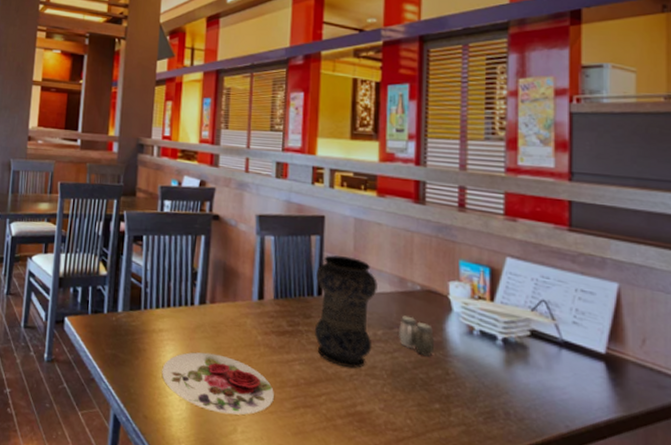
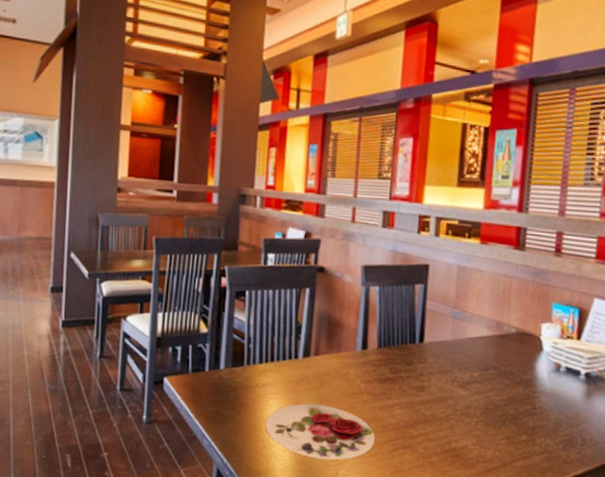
vase: present [315,255,378,368] -> none [415,303,476,409]
salt and pepper shaker: present [397,315,435,357] -> none [492,357,526,394]

